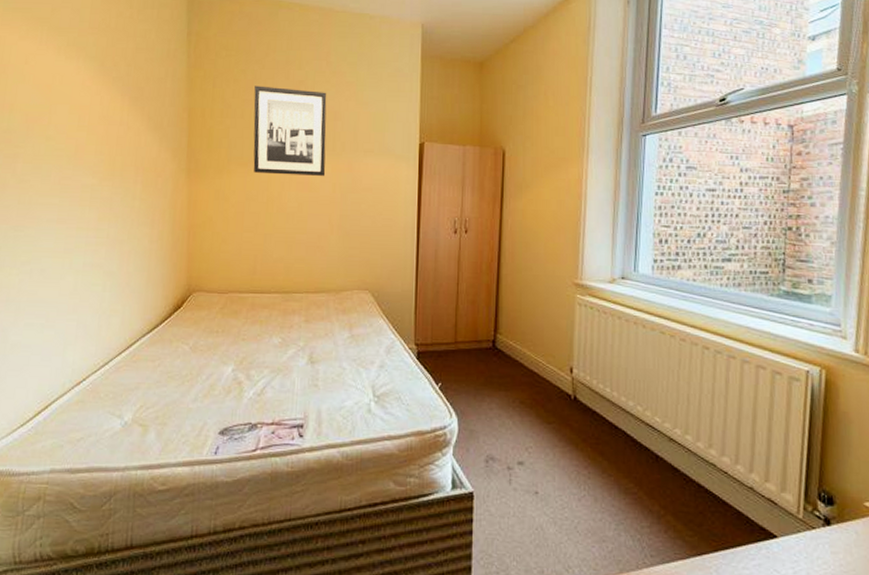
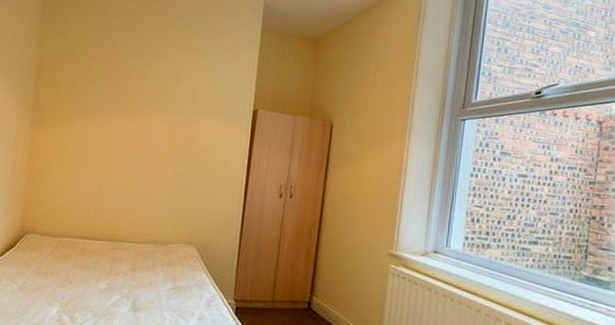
wall art: present [253,85,327,176] -> none [95,43,170,133]

